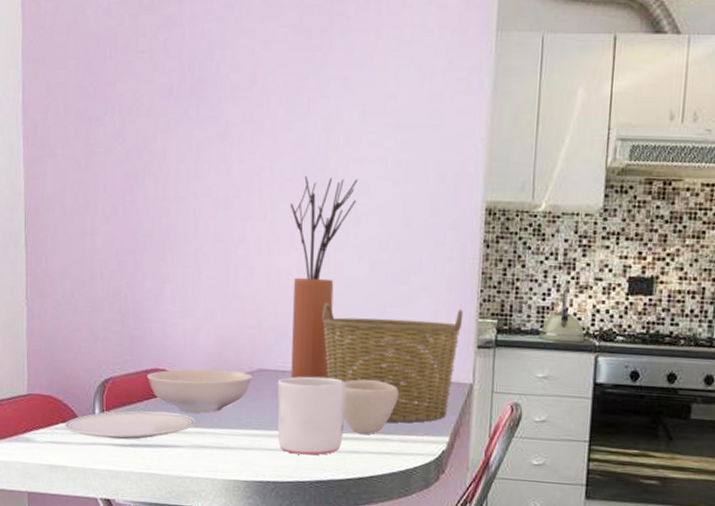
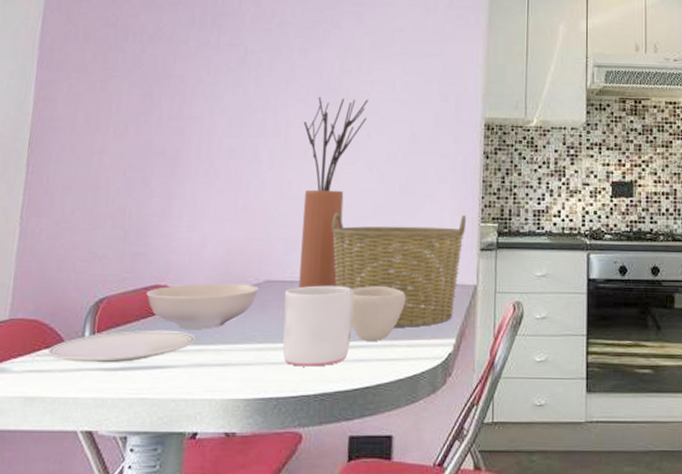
kettle: present [538,288,585,344] -> none [536,193,577,243]

